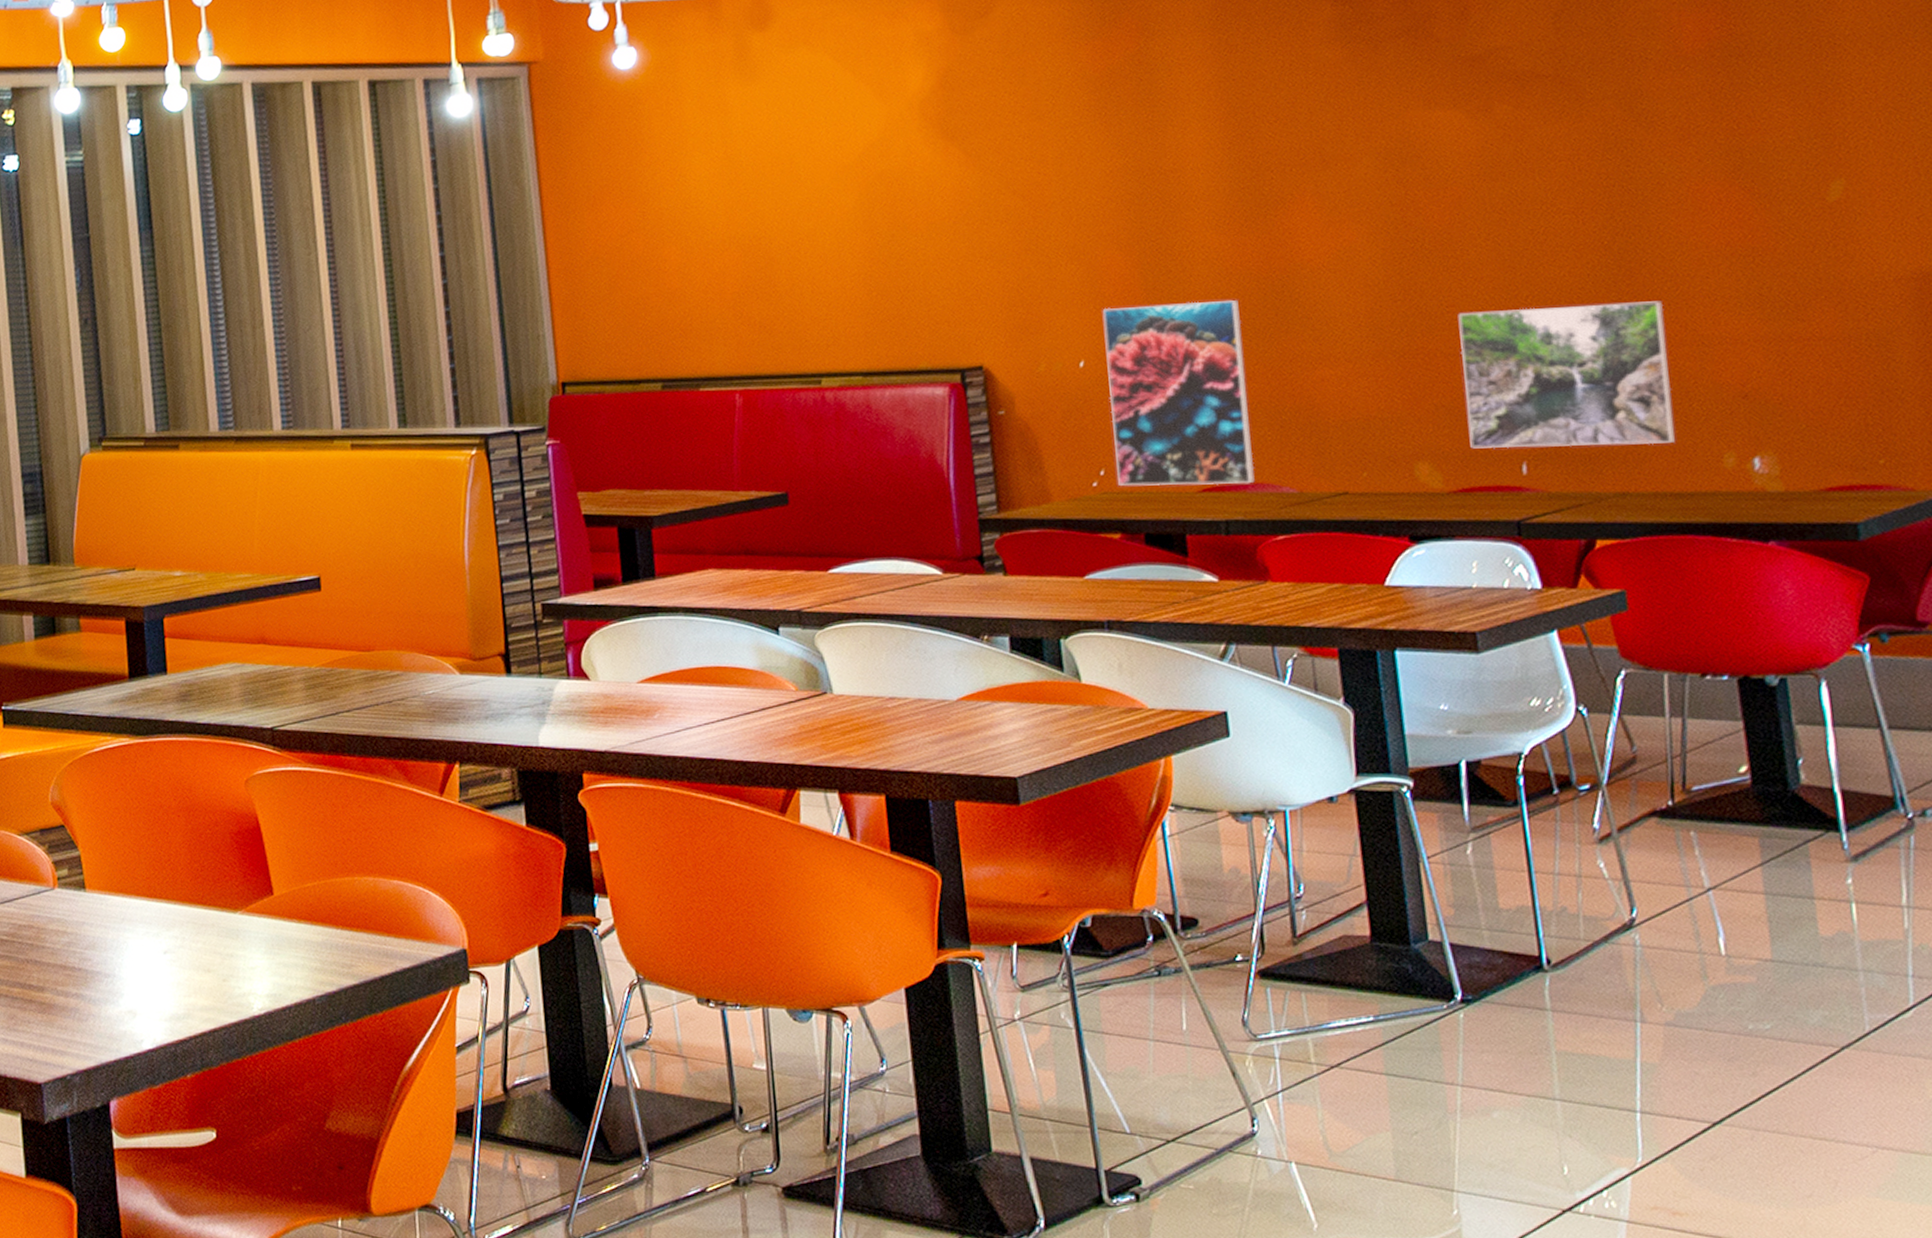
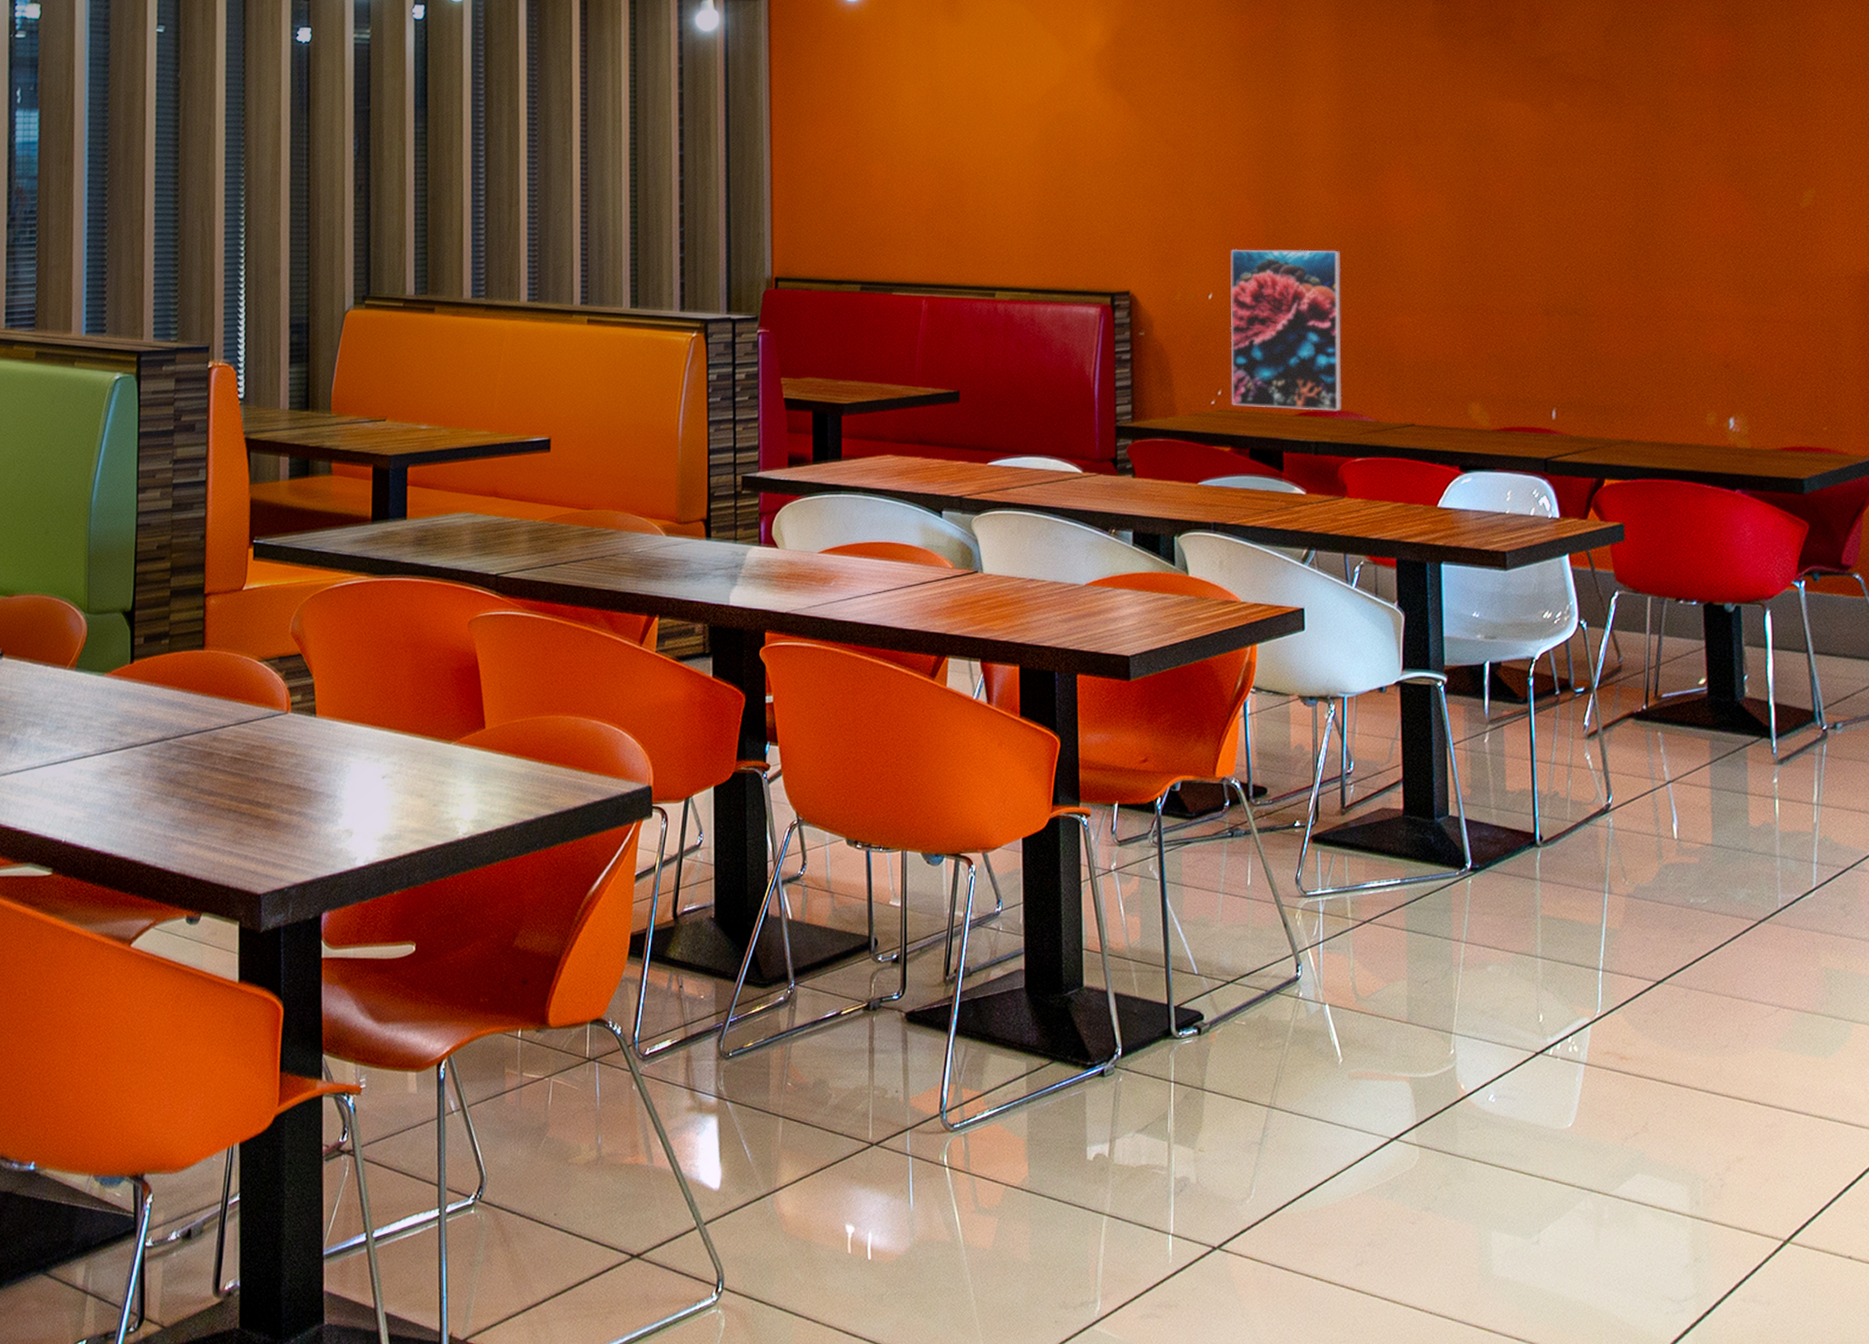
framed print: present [1458,301,1676,449] -> none [1511,277,1672,402]

